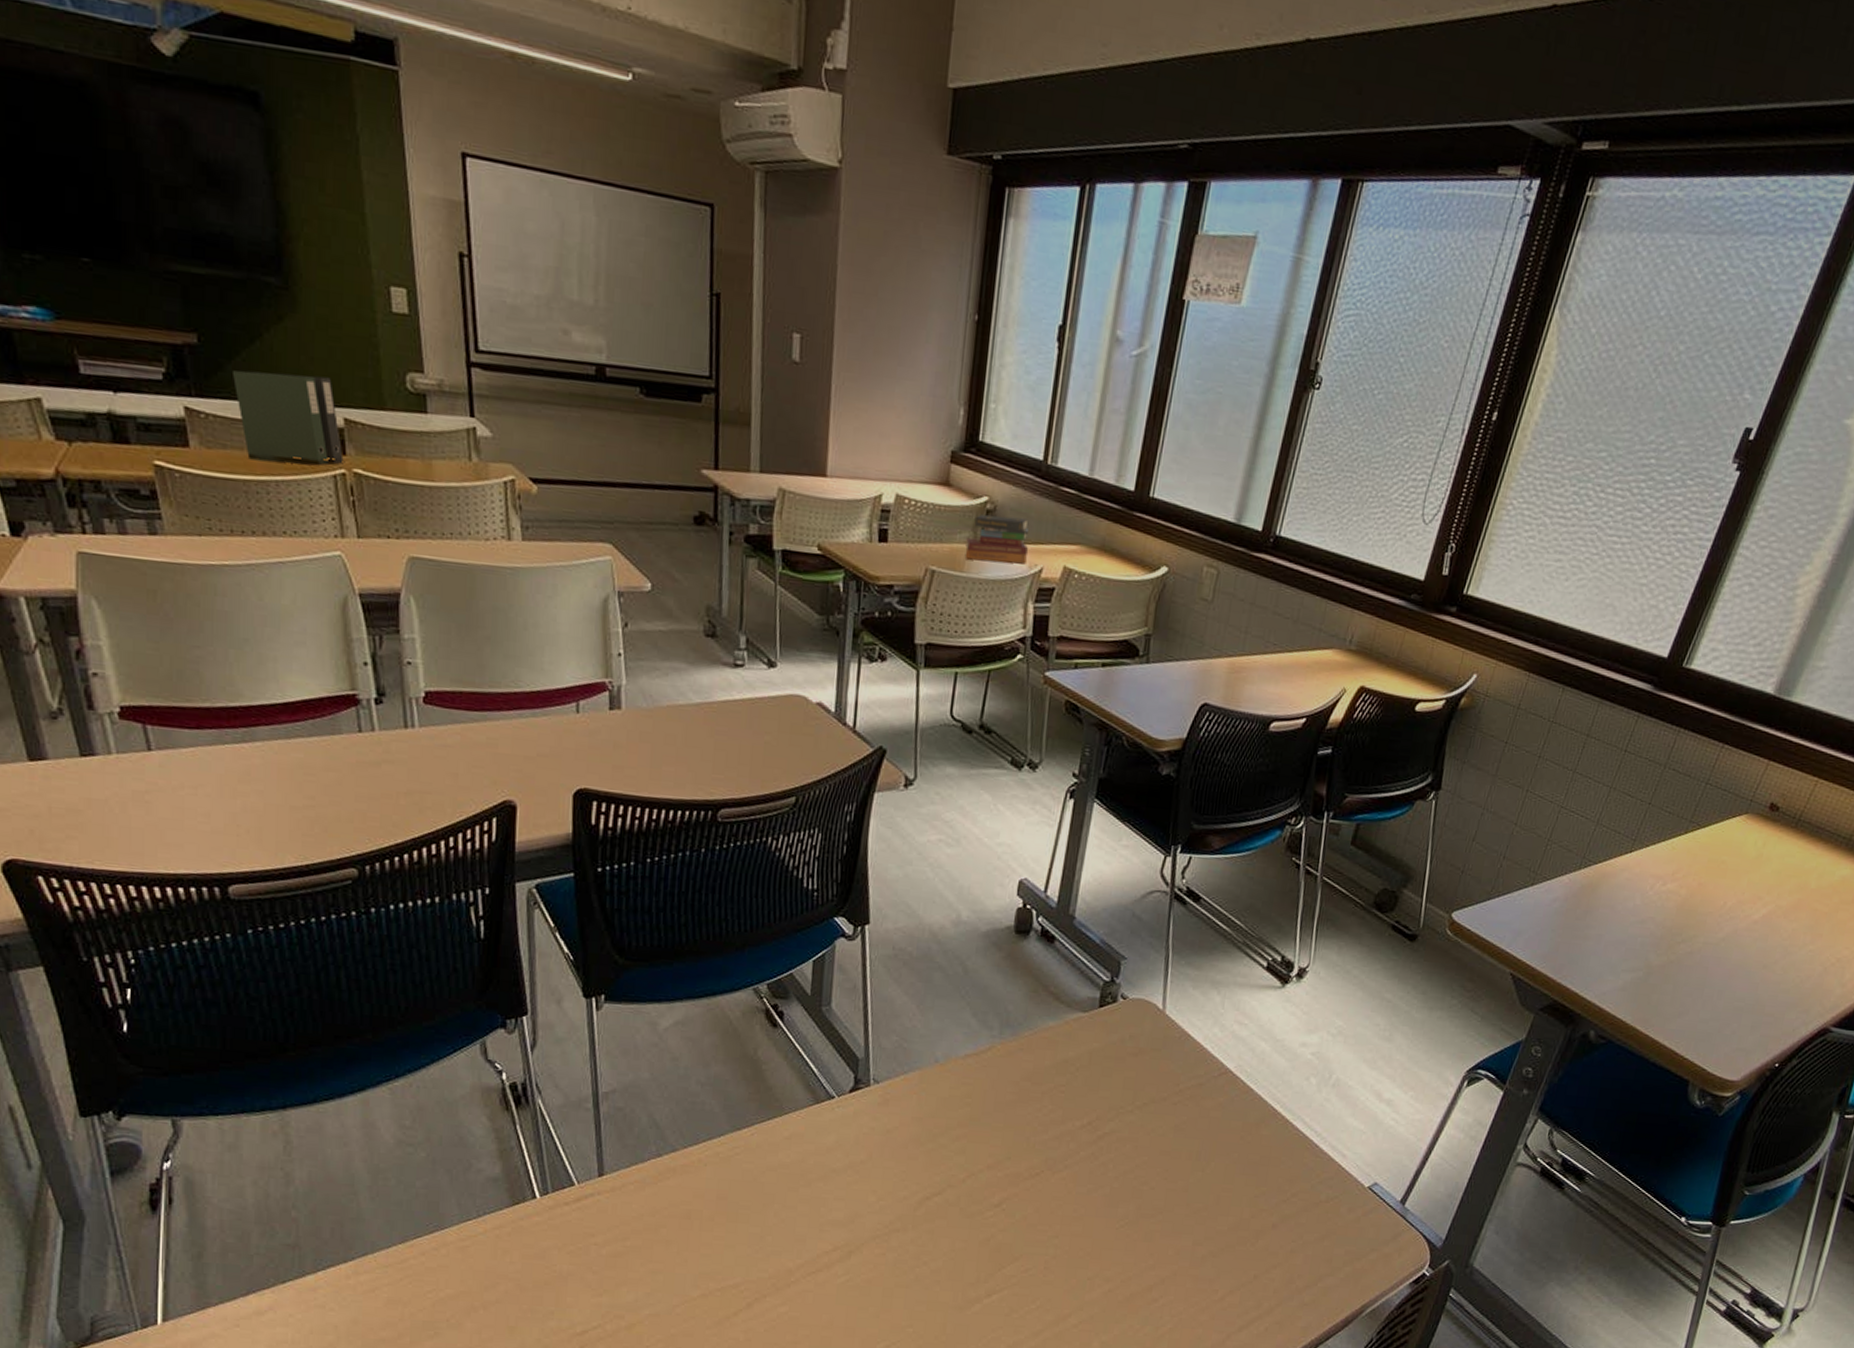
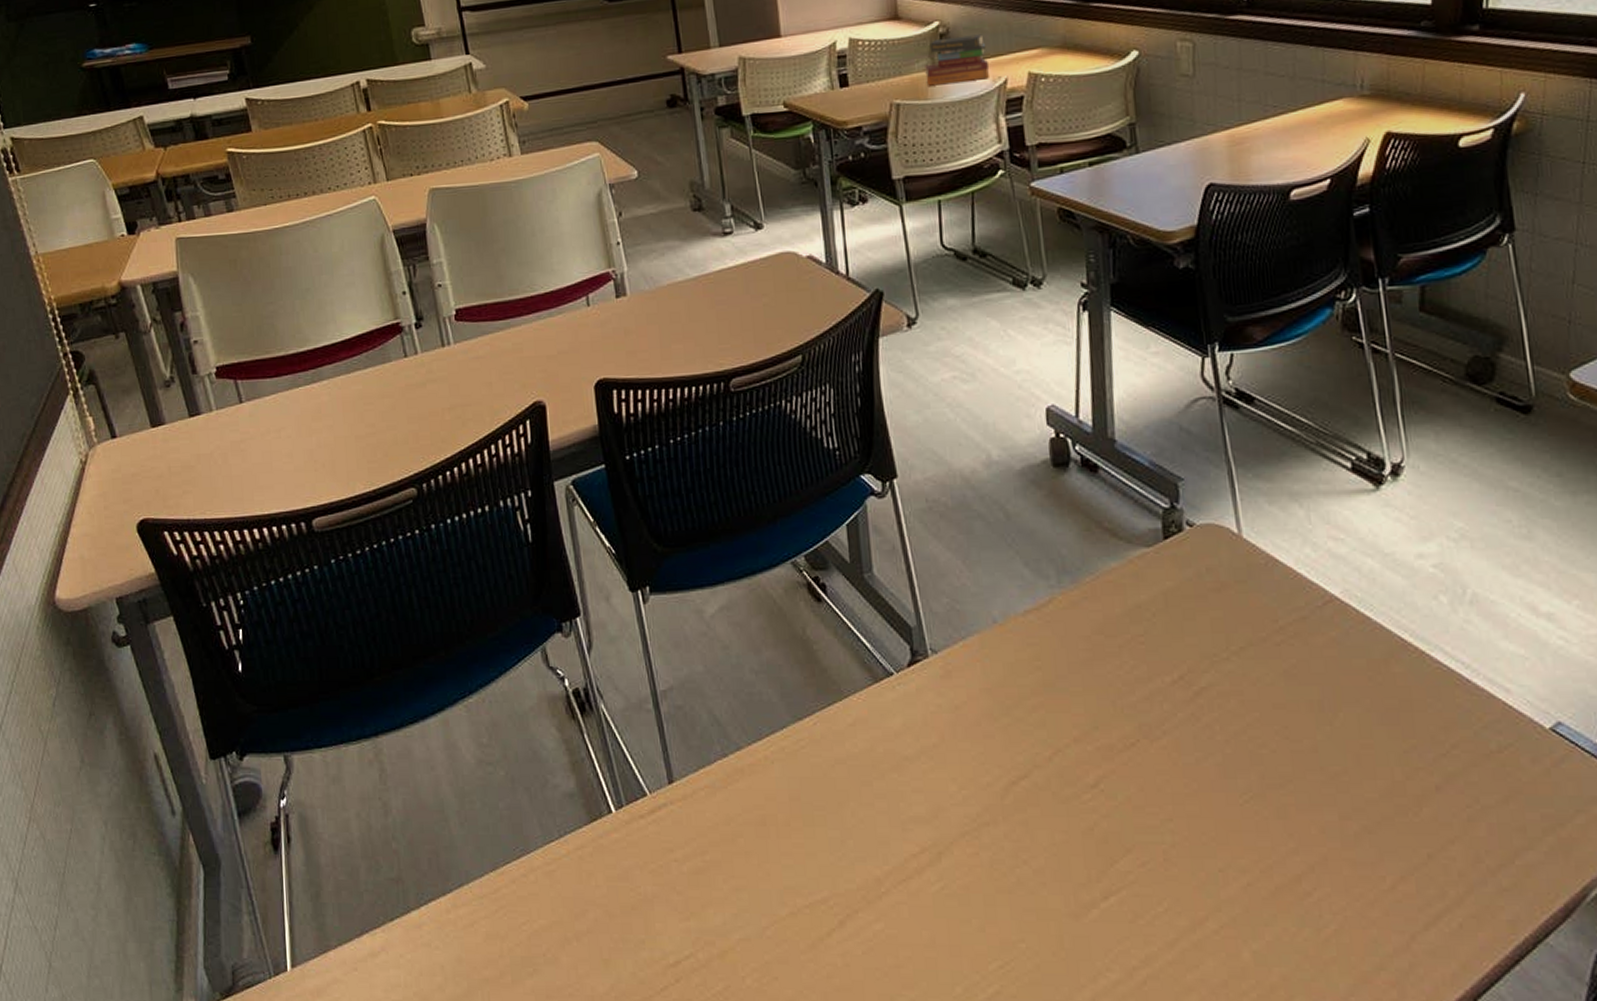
binder: present [231,370,344,465] -> none [278,48,370,132]

